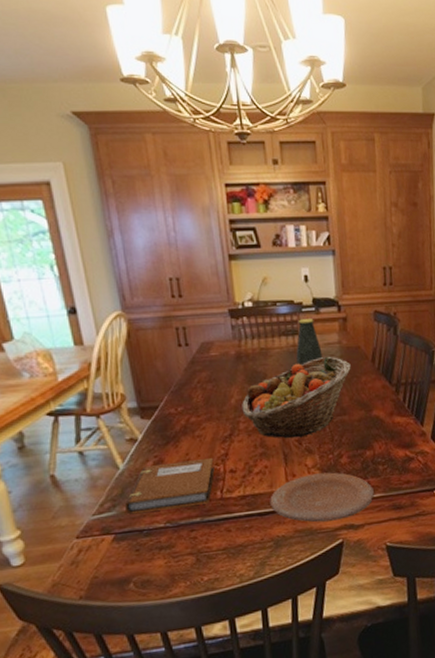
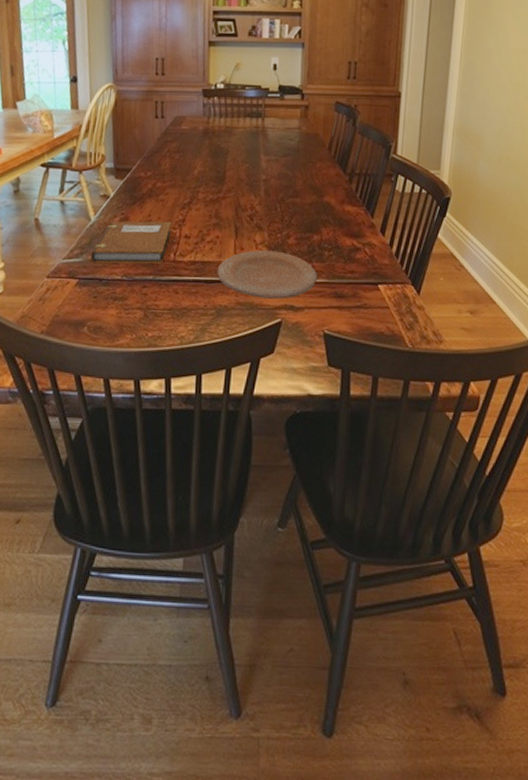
fruit basket: present [242,356,351,438] -> none [203,140,308,214]
bottle: present [296,319,323,366] -> none [257,103,282,146]

